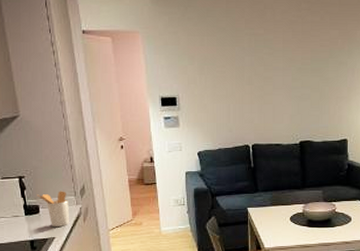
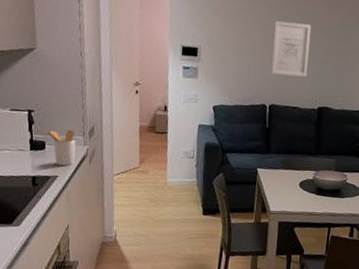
wall art: none [248,62,286,115] -> present [271,20,312,77]

